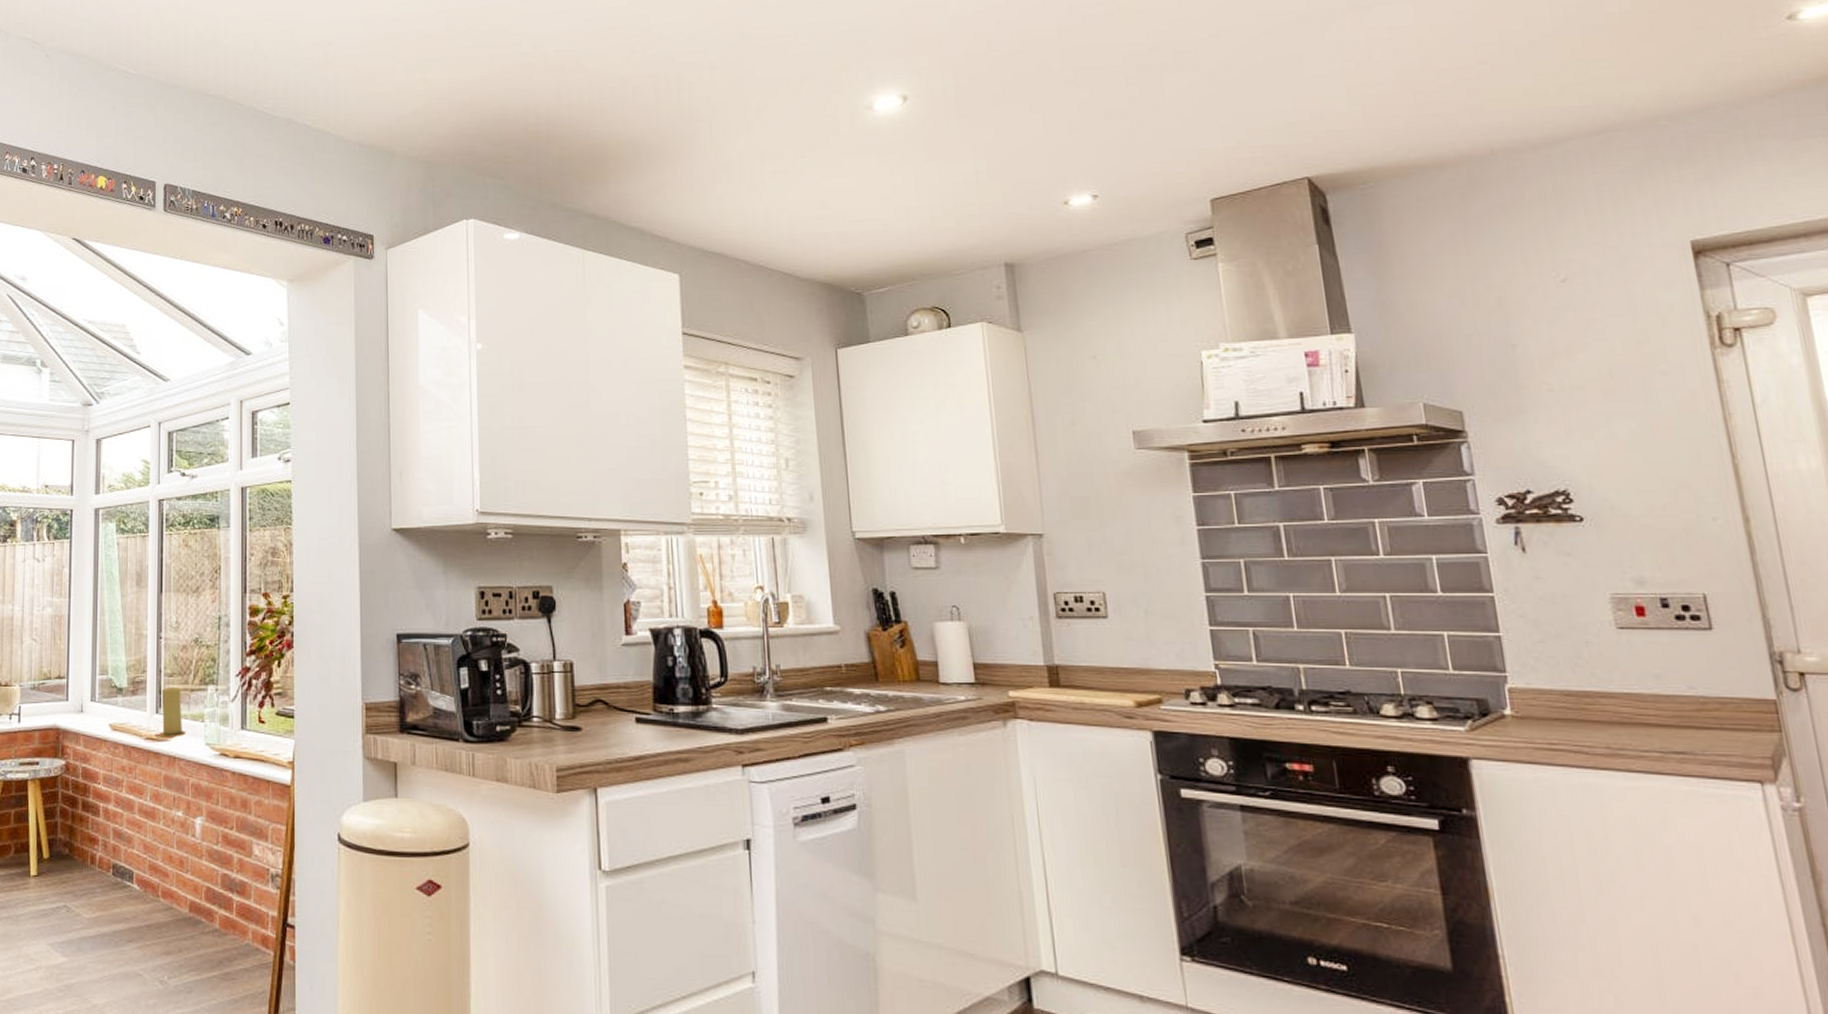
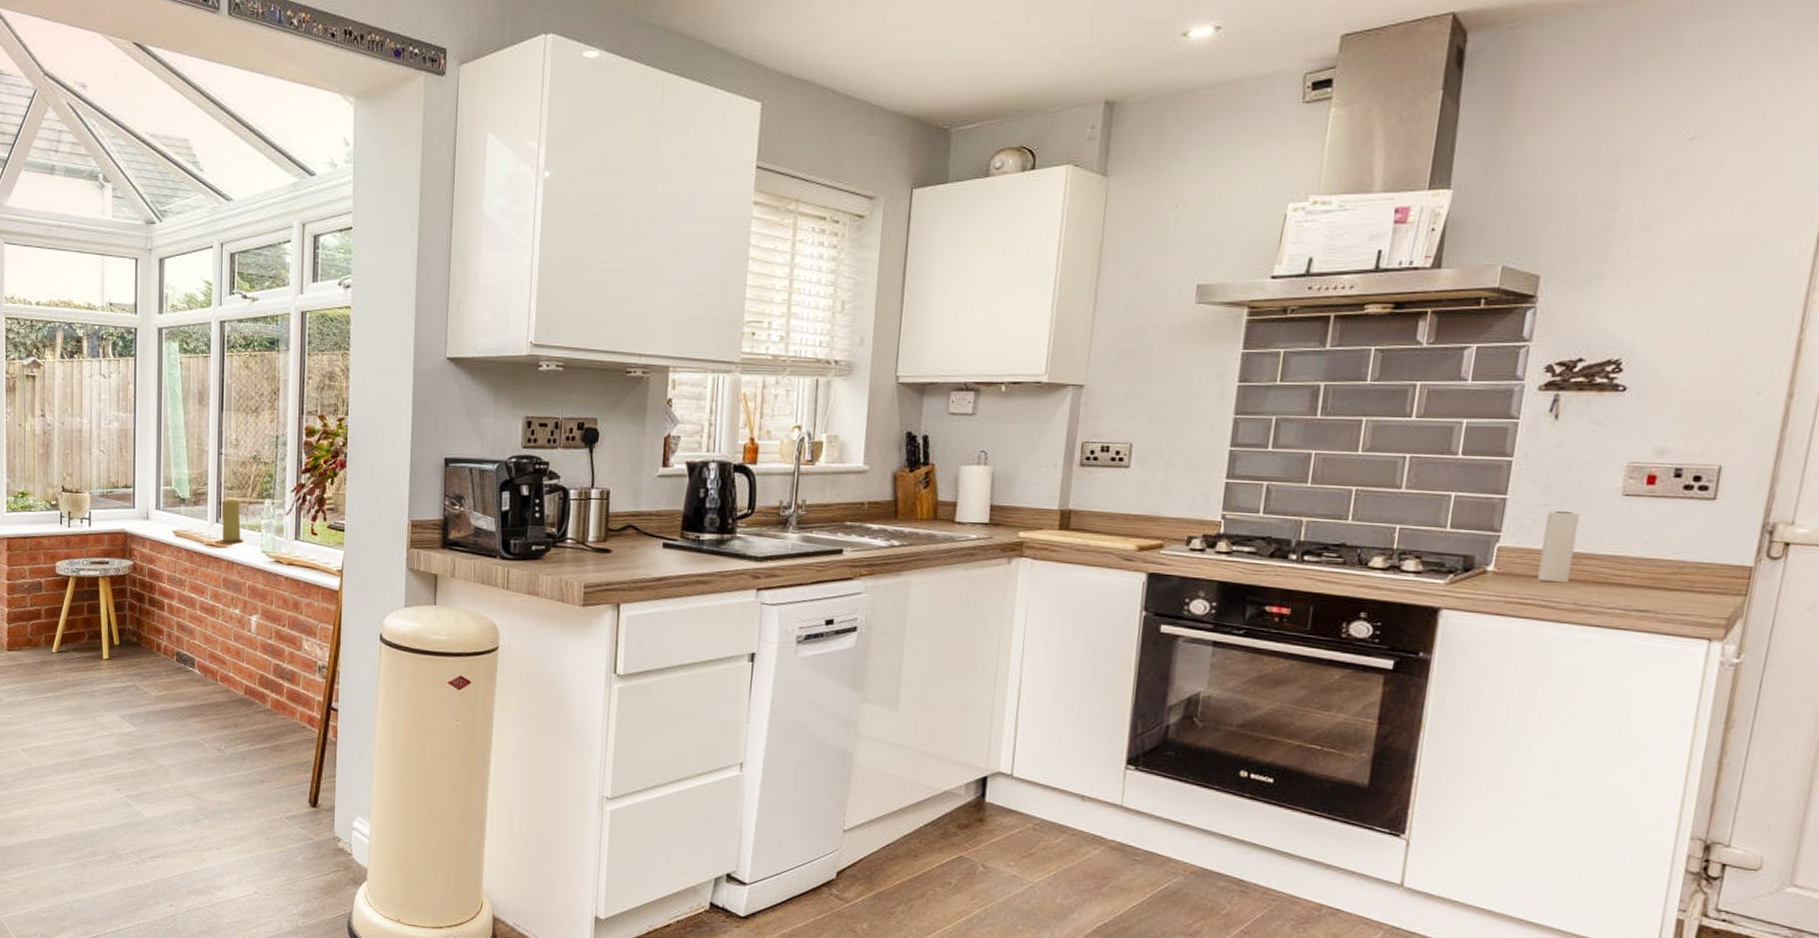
paper towel roll: none [1546,648,1593,725] -> present [1537,511,1580,583]

